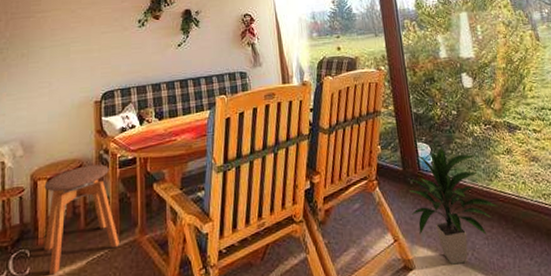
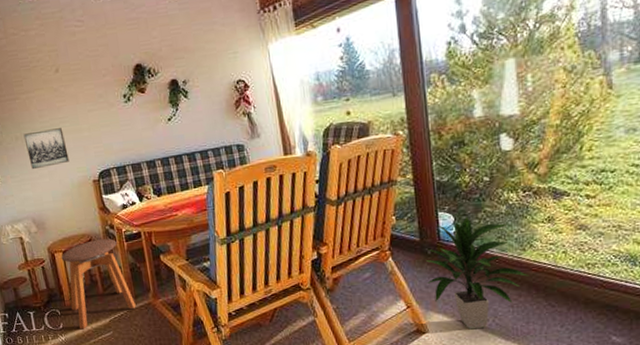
wall art: none [30,47,74,88] -> present [23,128,69,170]

